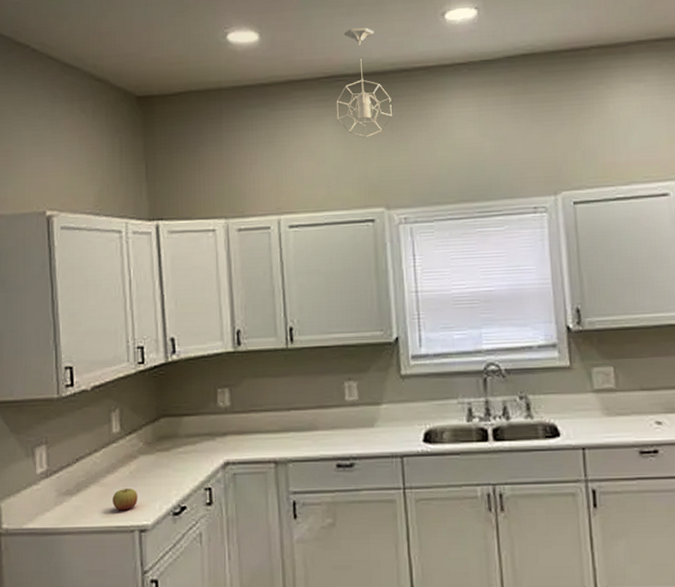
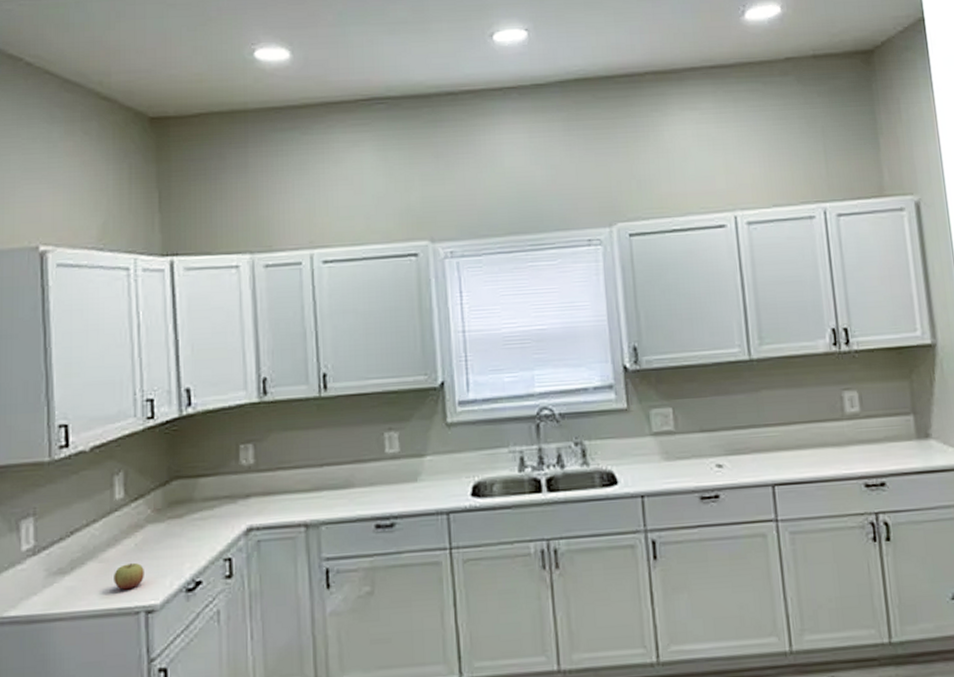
pendant light: present [336,27,392,138] -> none [375,47,437,165]

